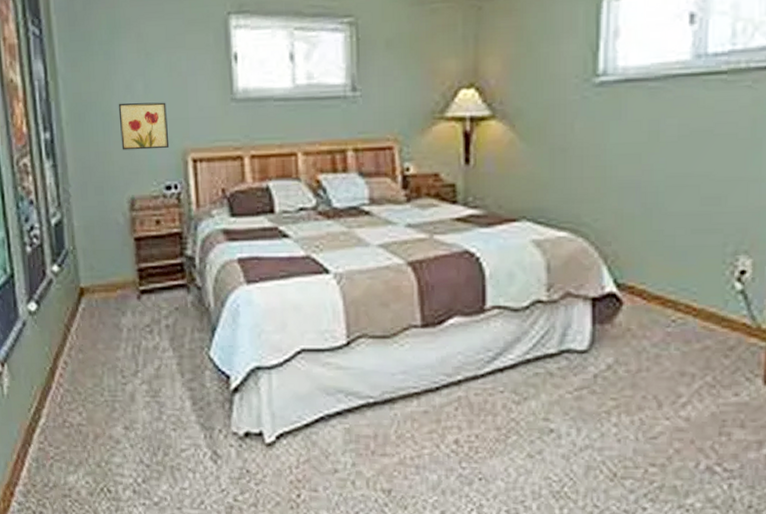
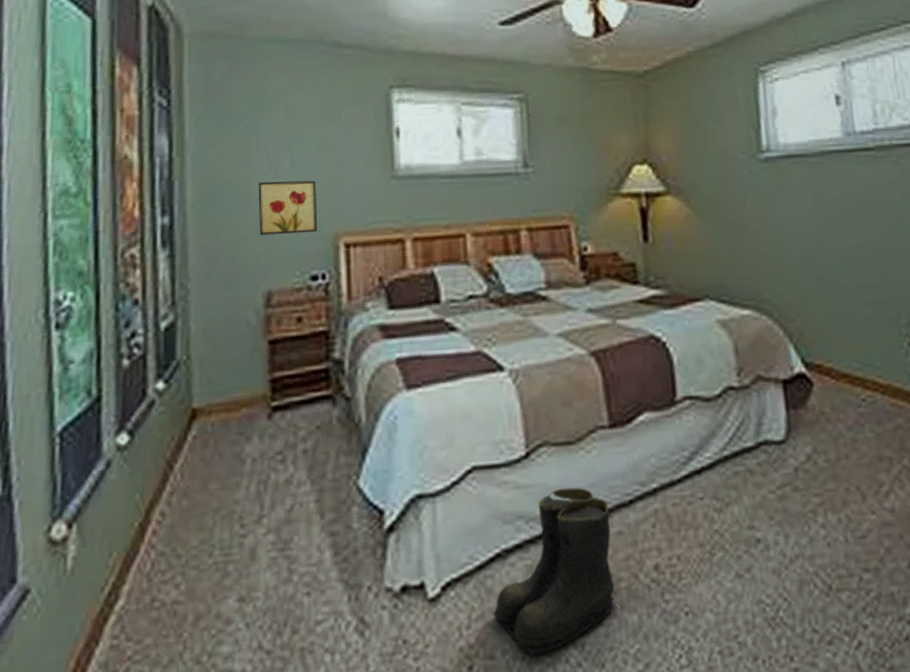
boots: none [317,372,419,494] -> present [493,487,615,656]

